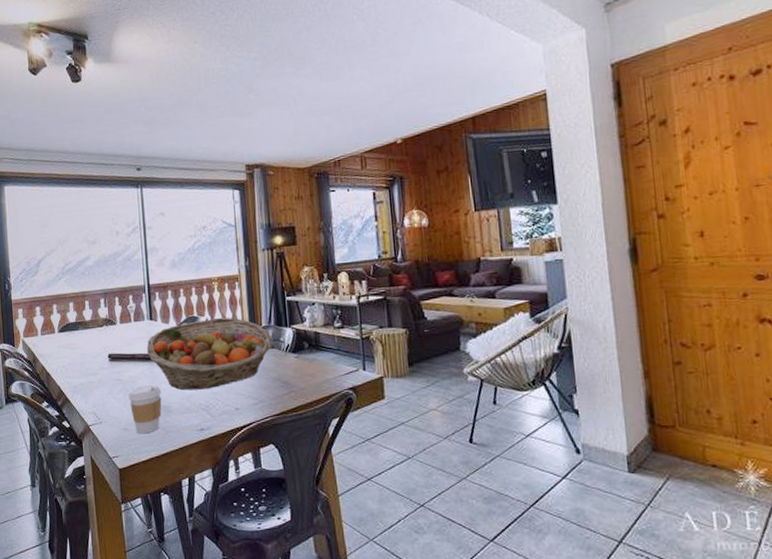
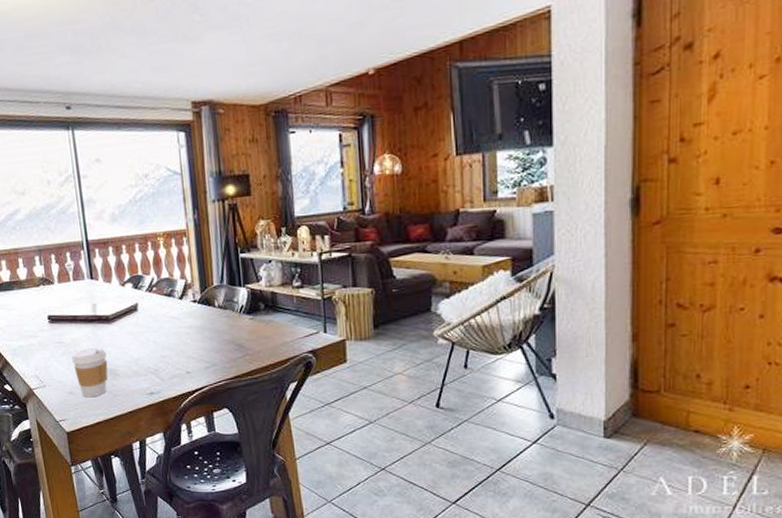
fruit basket: present [146,317,273,390] -> none [88,276,225,353]

